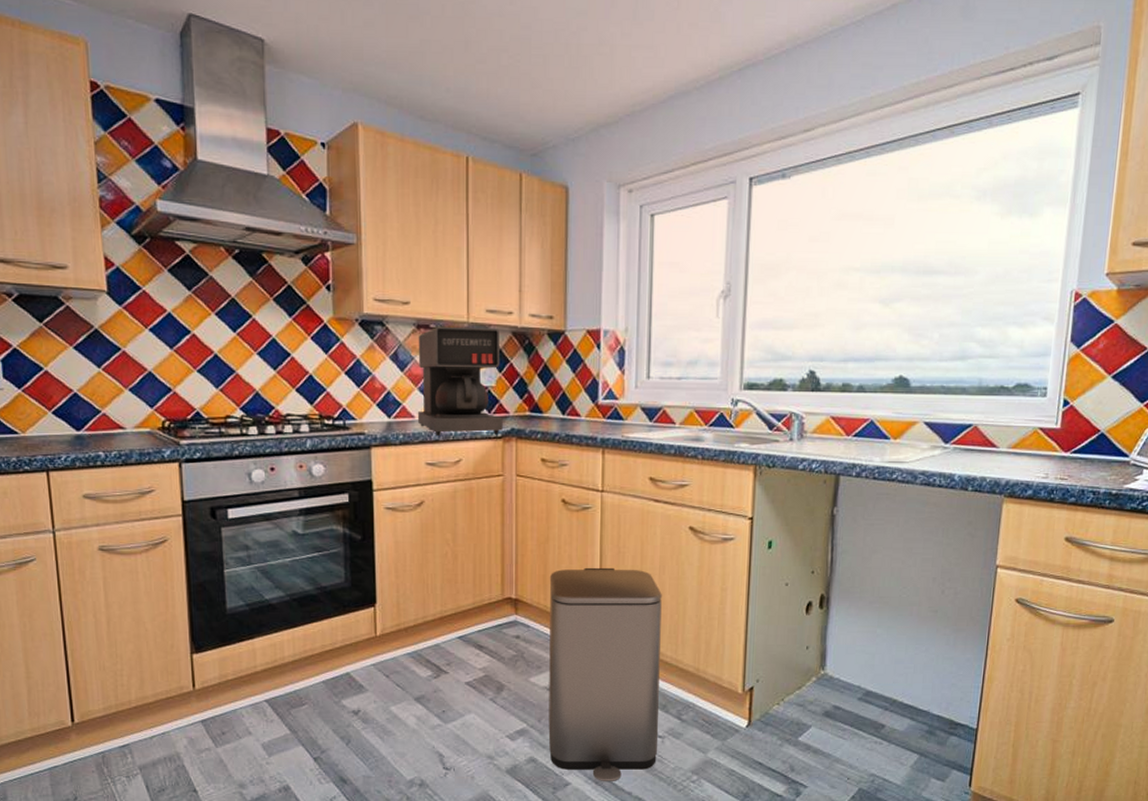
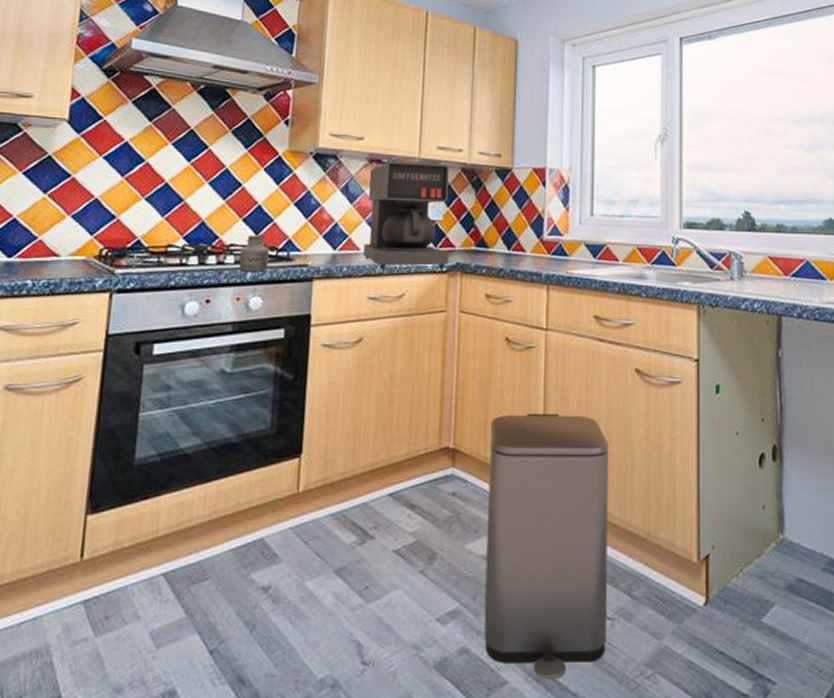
jar: none [297,405,326,440] -> present [239,235,270,272]

